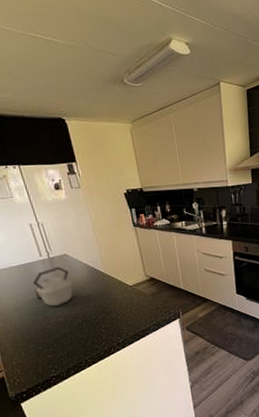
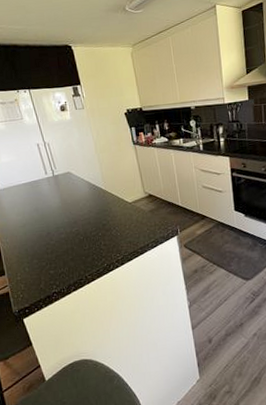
kettle: present [32,266,73,307] -> none [37,184,75,223]

